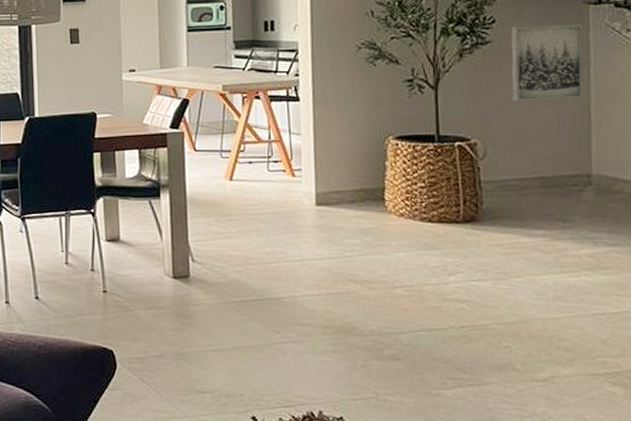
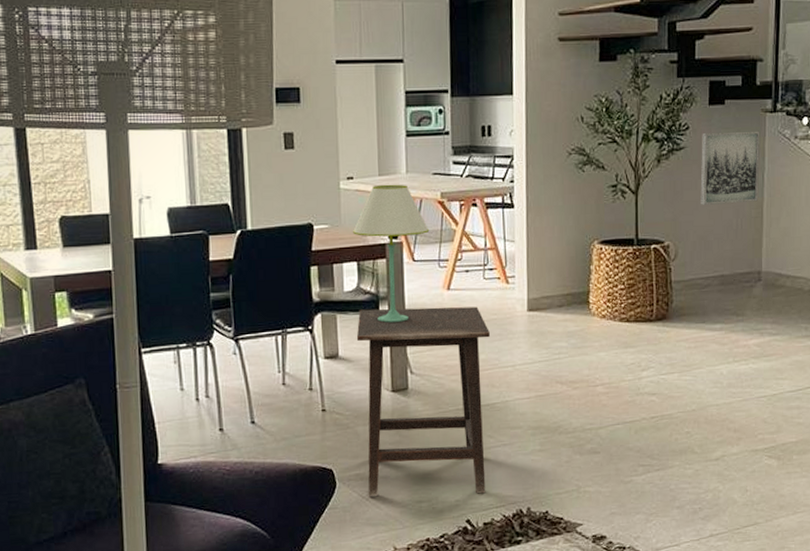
table lamp: none [135,76,211,210] -> present [353,184,430,323]
side table: none [137,196,275,391] -> present [356,306,490,497]

